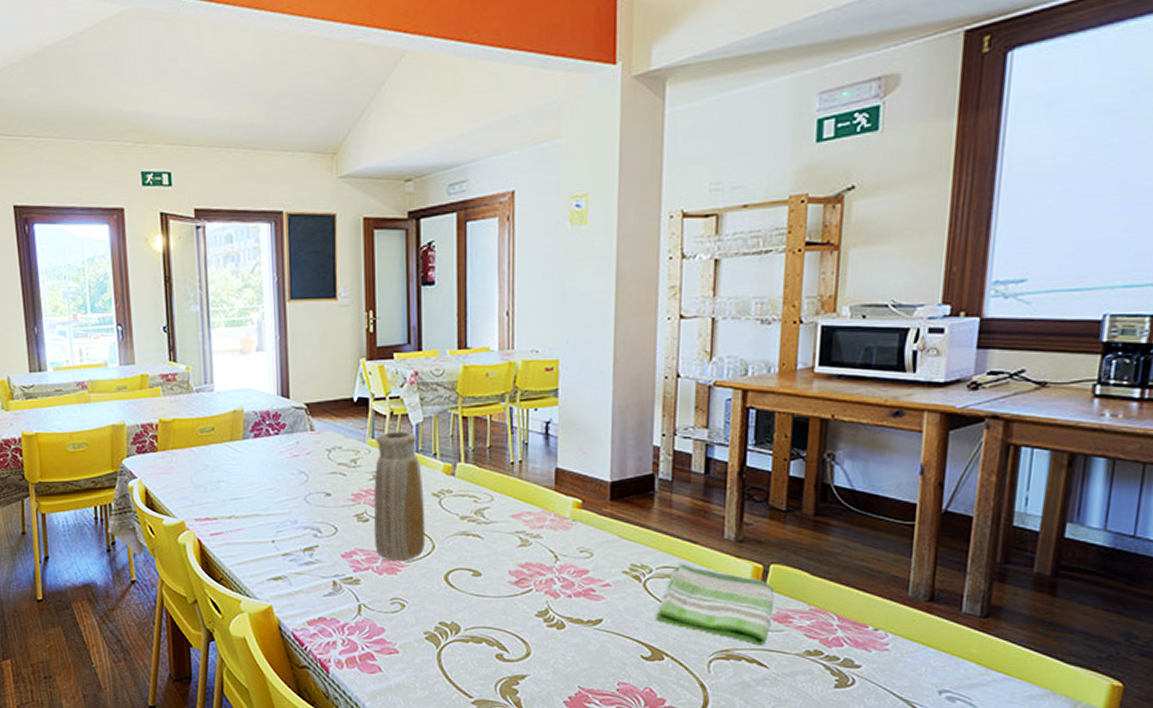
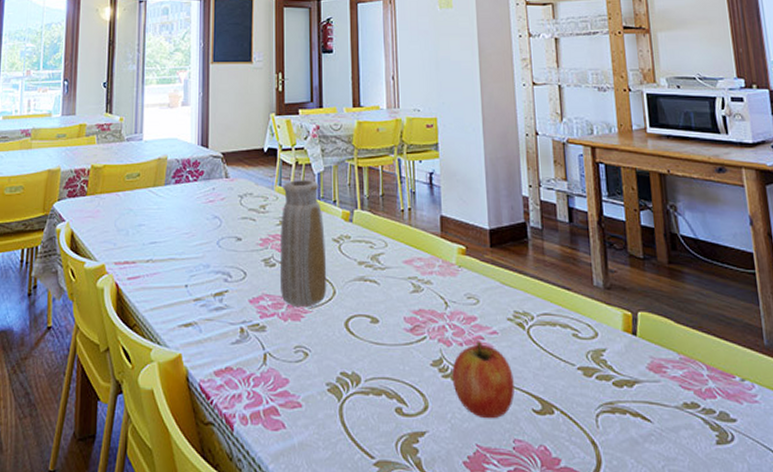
fruit: none [558,593,624,665] -> present [452,341,515,419]
dish towel: present [656,563,774,646] -> none [542,310,648,398]

